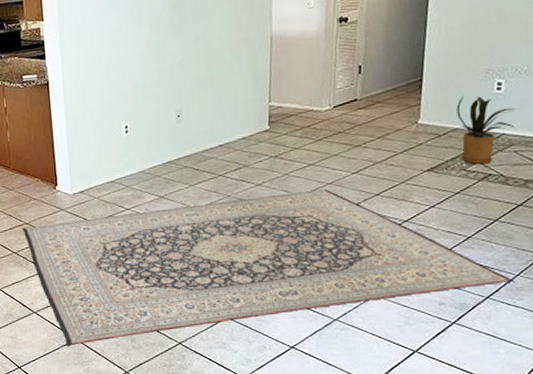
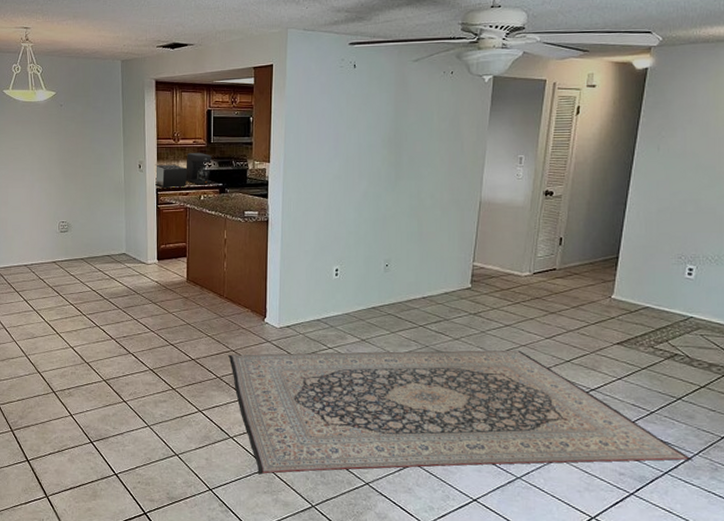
house plant: present [456,95,515,165] -> none [648,276,704,344]

